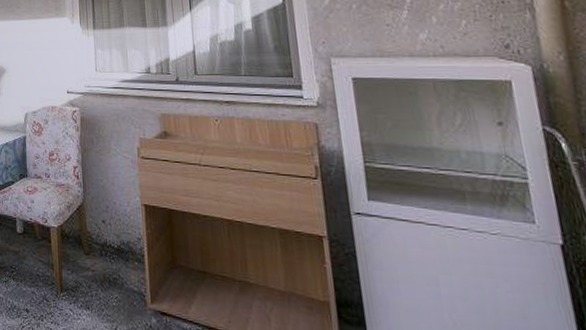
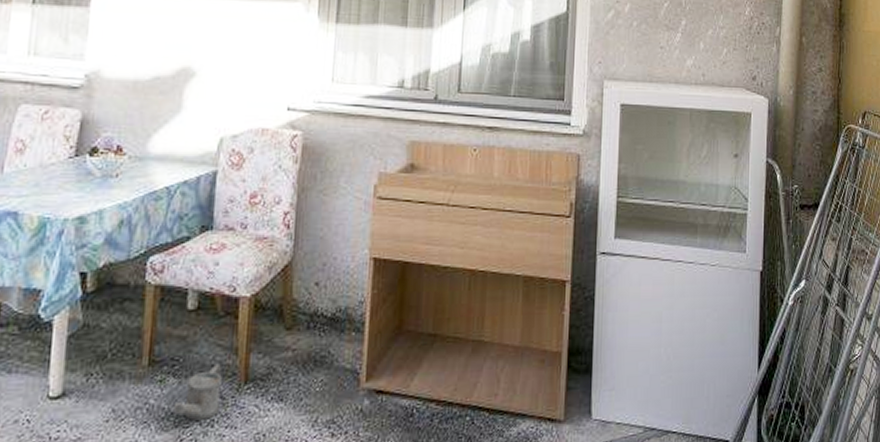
watering can: none [15,275,46,316] -> present [173,365,222,422]

